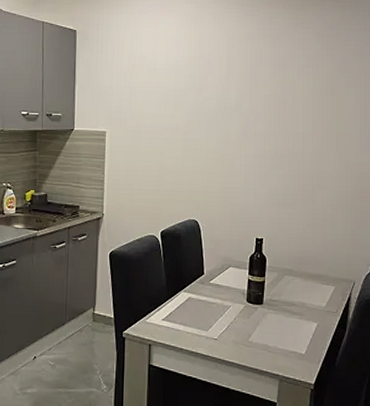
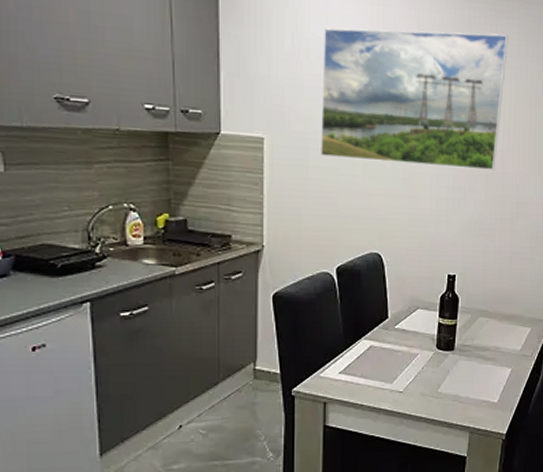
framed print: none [148,40,305,150] -> present [319,28,508,170]

